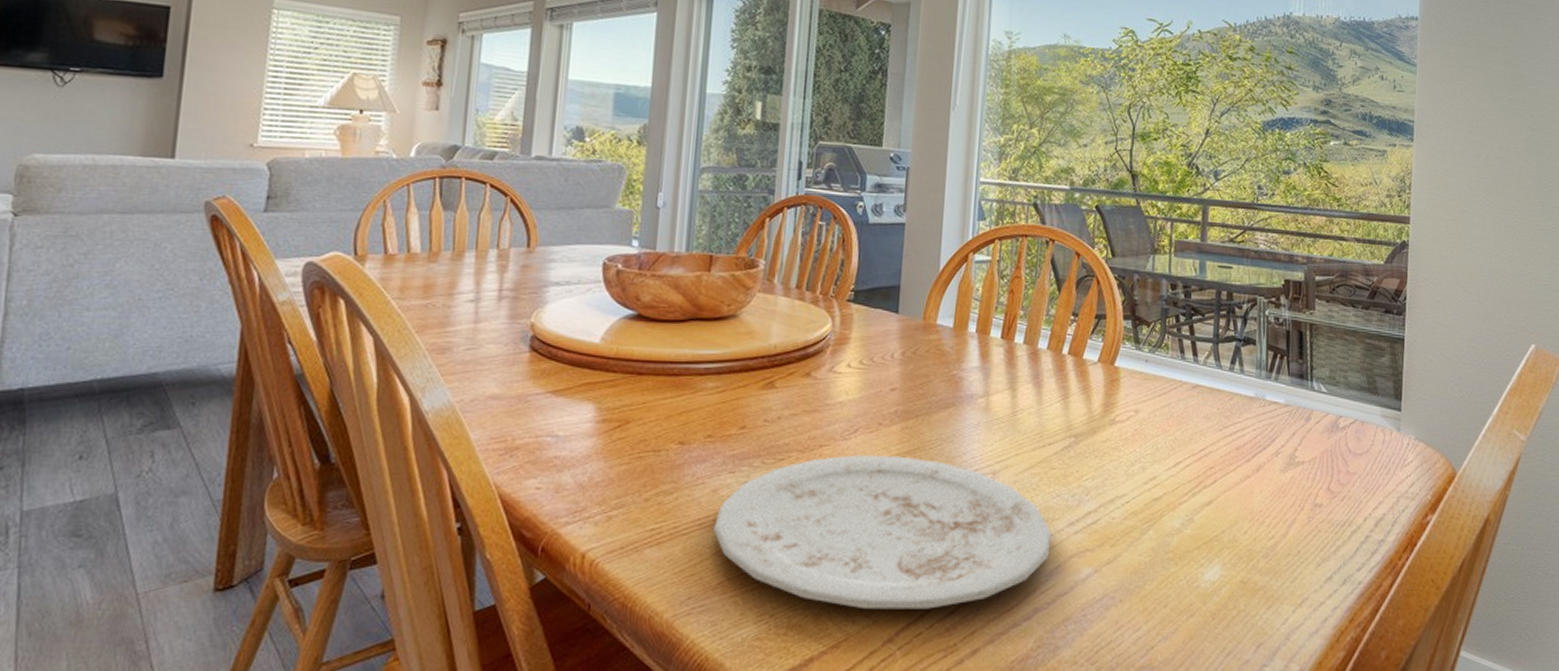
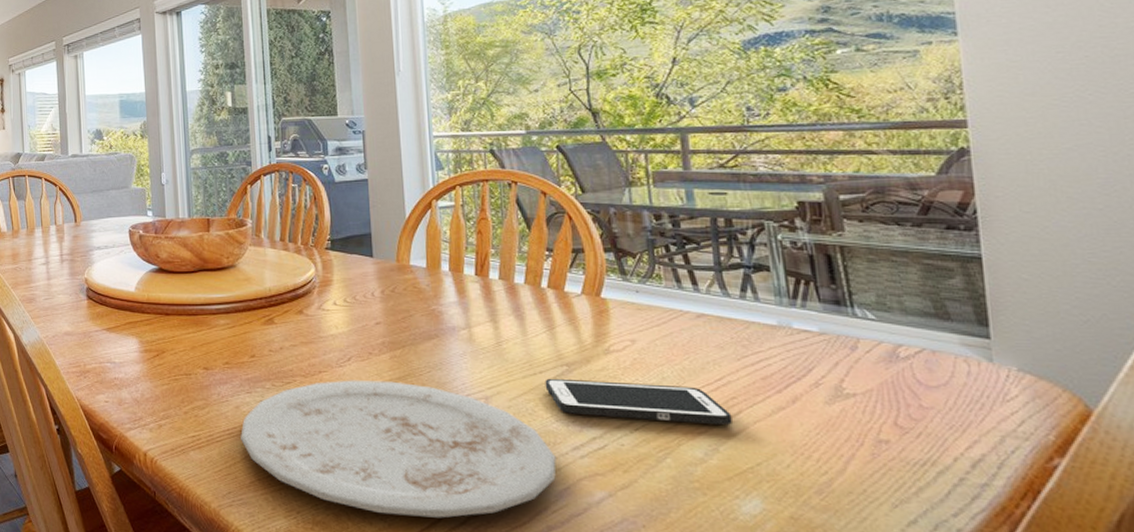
cell phone: none [1051,450,1208,495] -> present [545,378,732,426]

